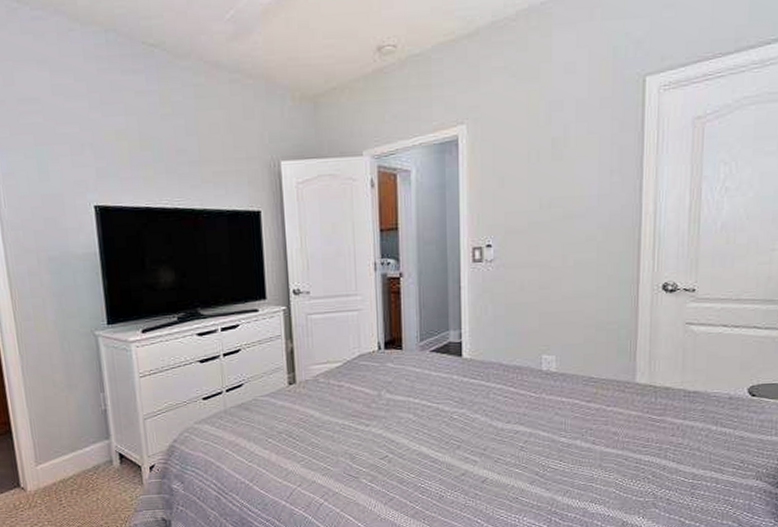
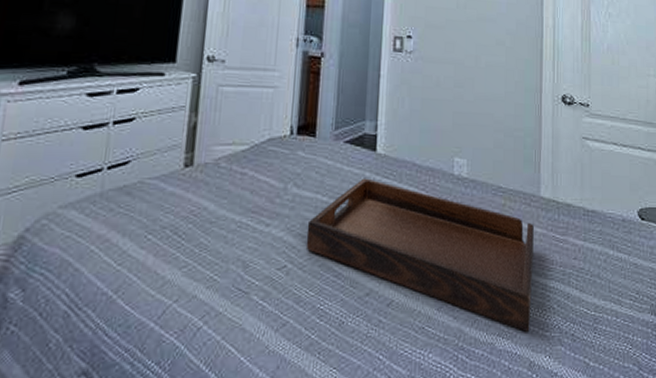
serving tray: none [403,380,628,498] -> present [306,178,534,332]

